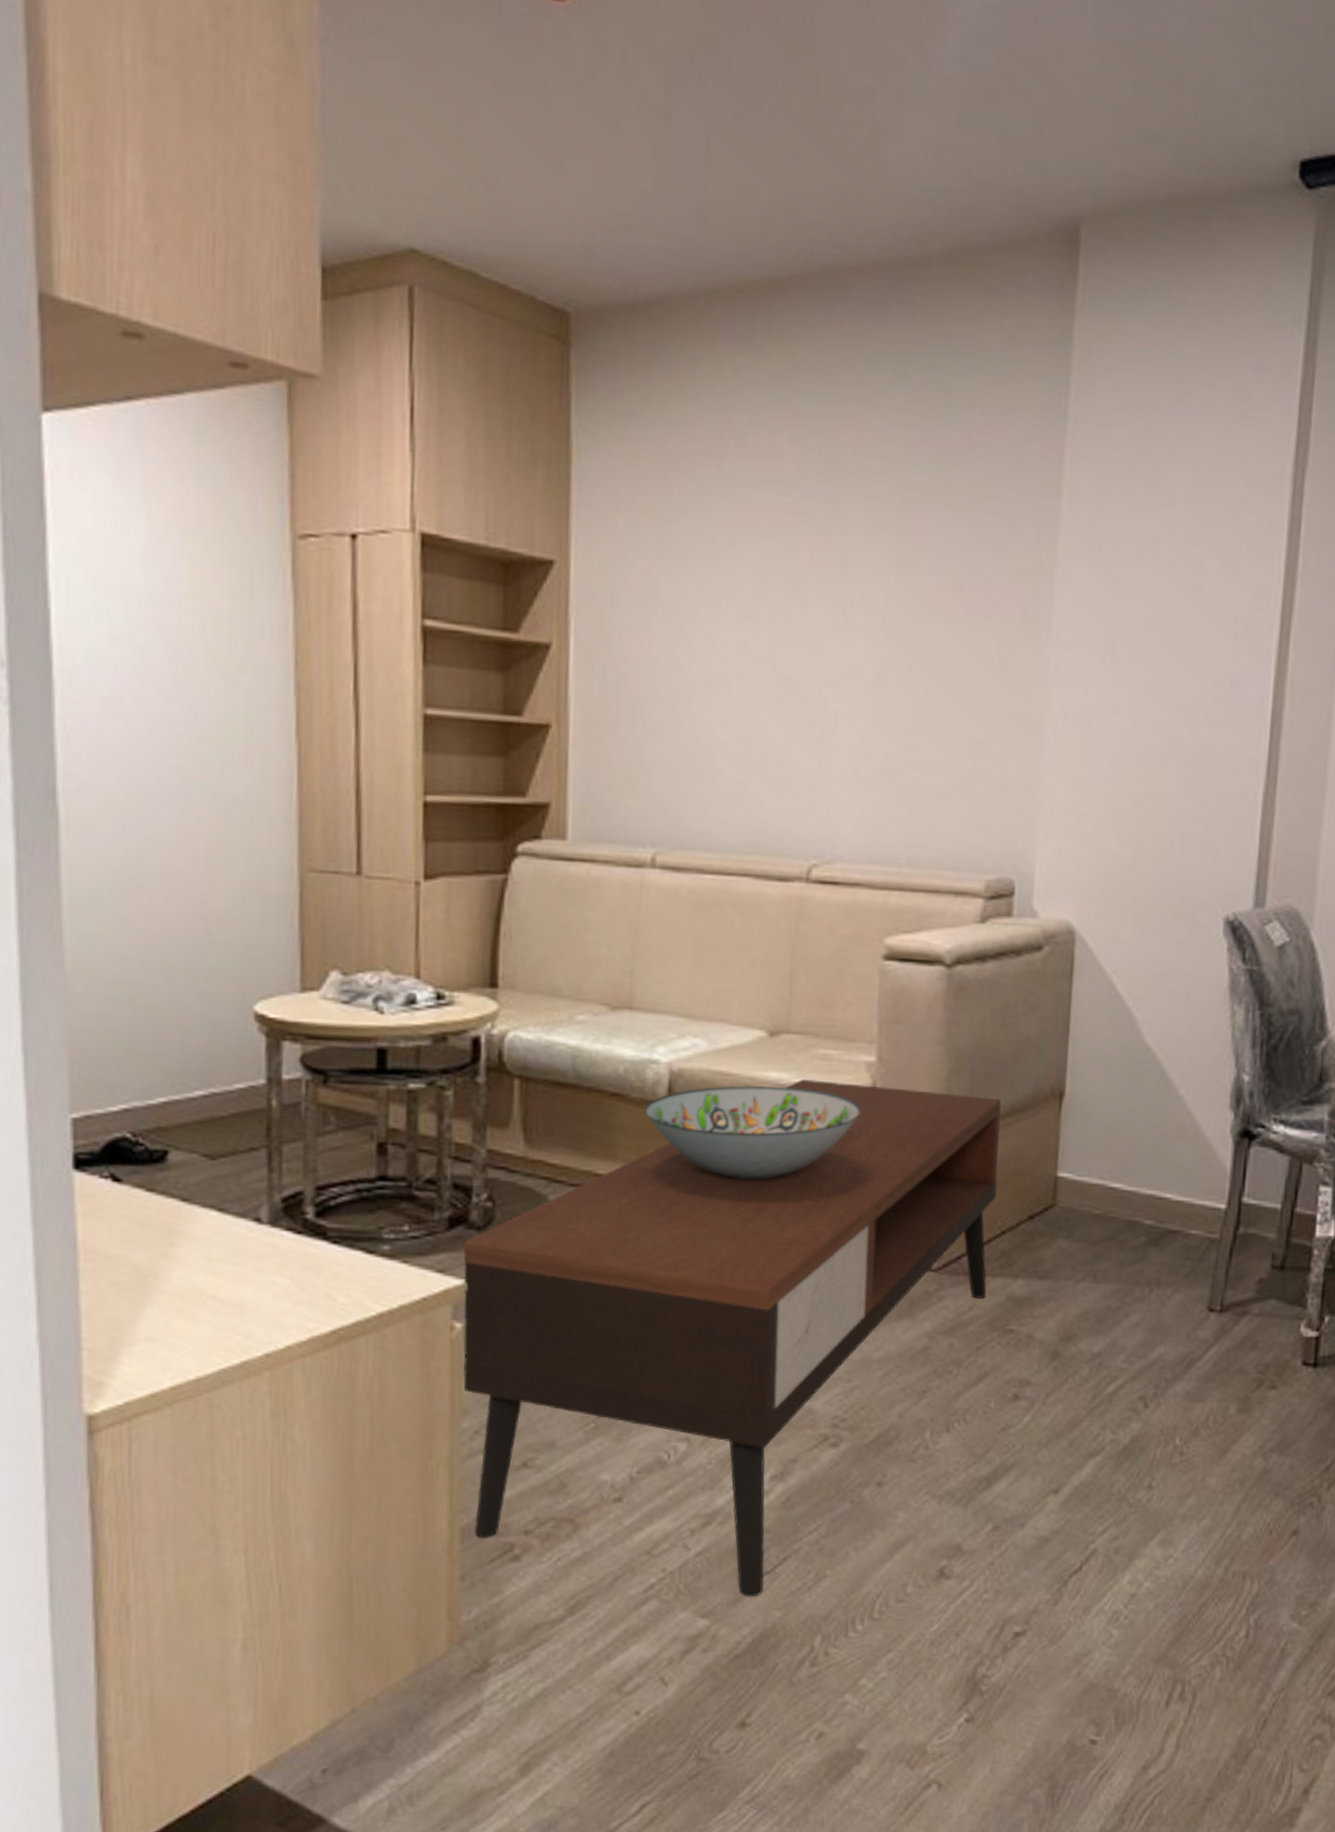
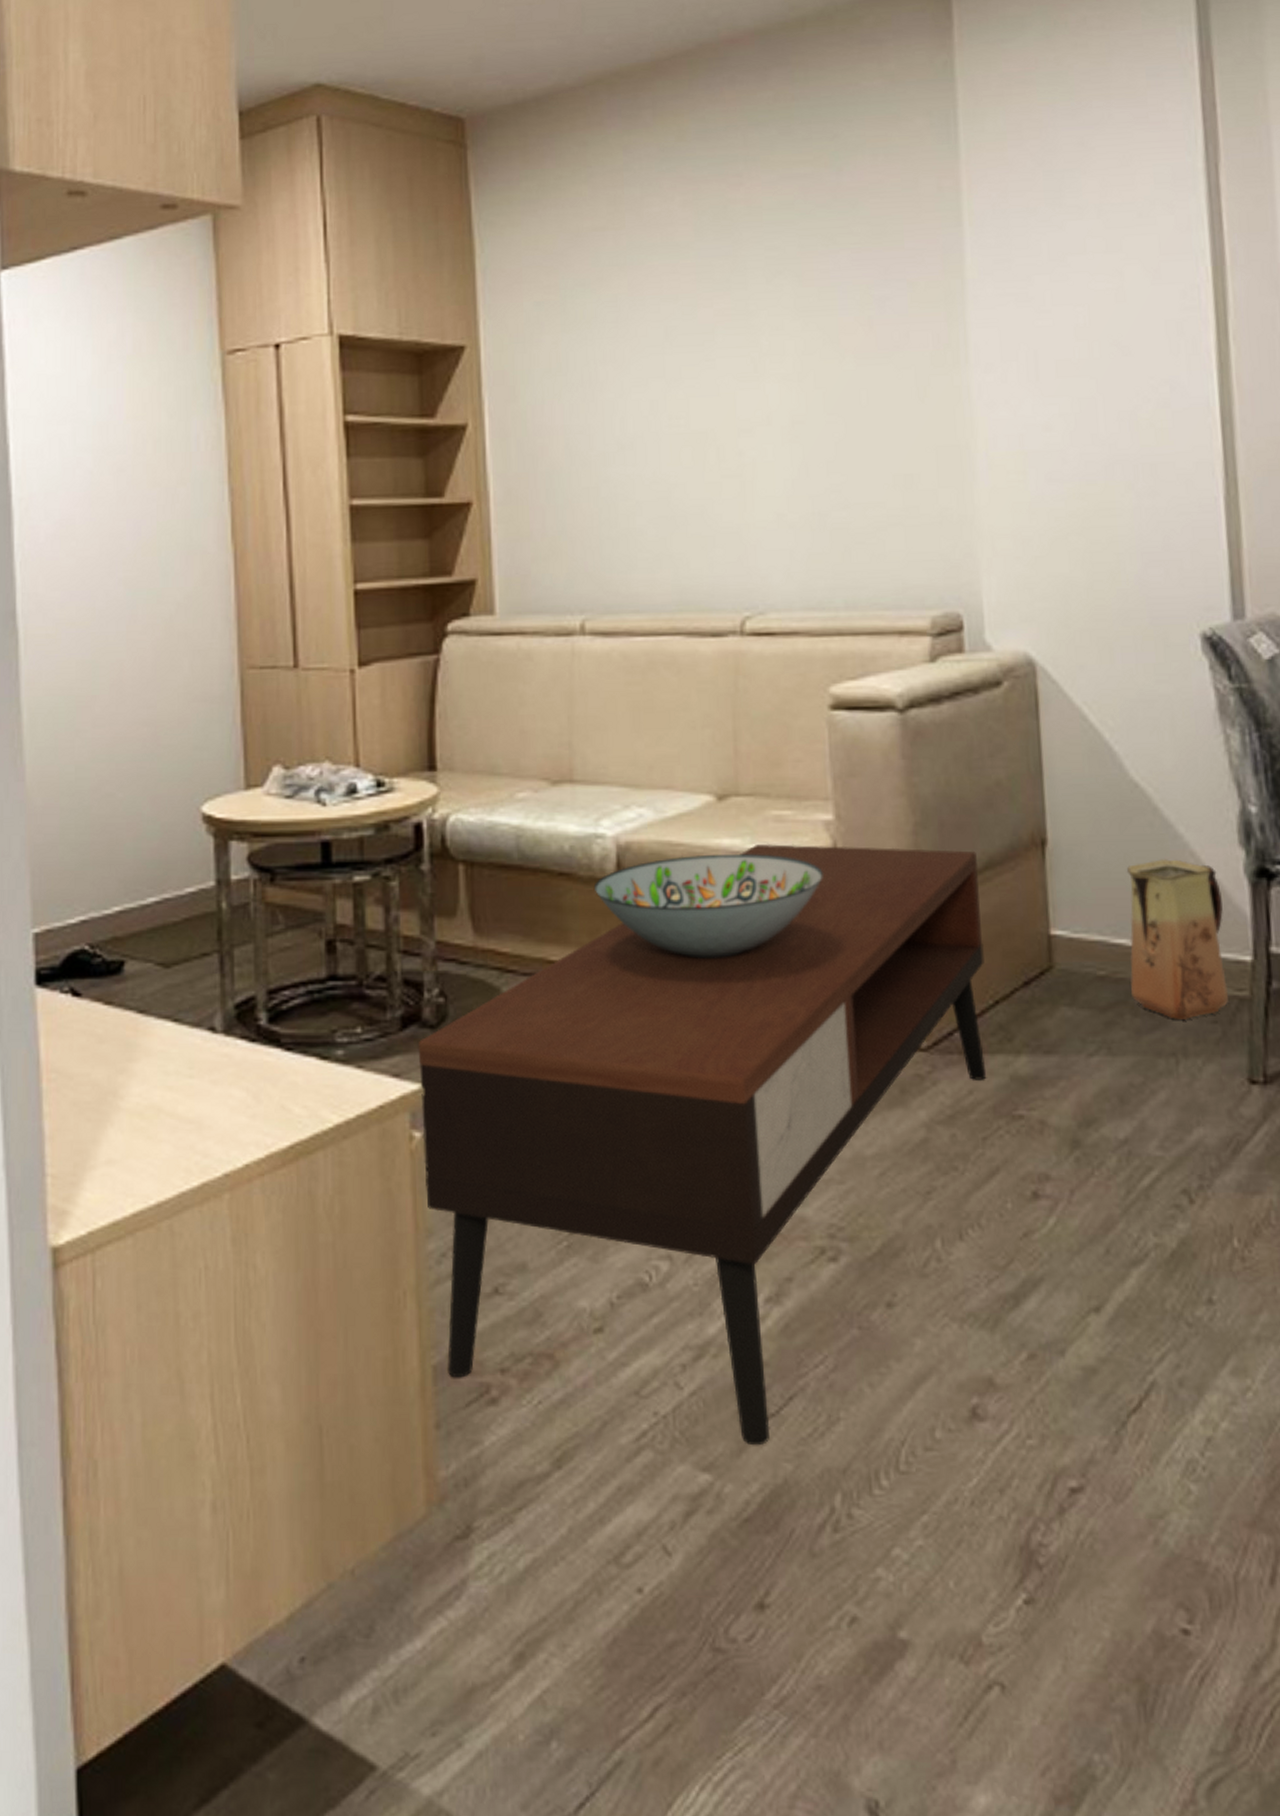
vase: none [1120,1116,1209,1255] -> present [1126,859,1228,1020]

